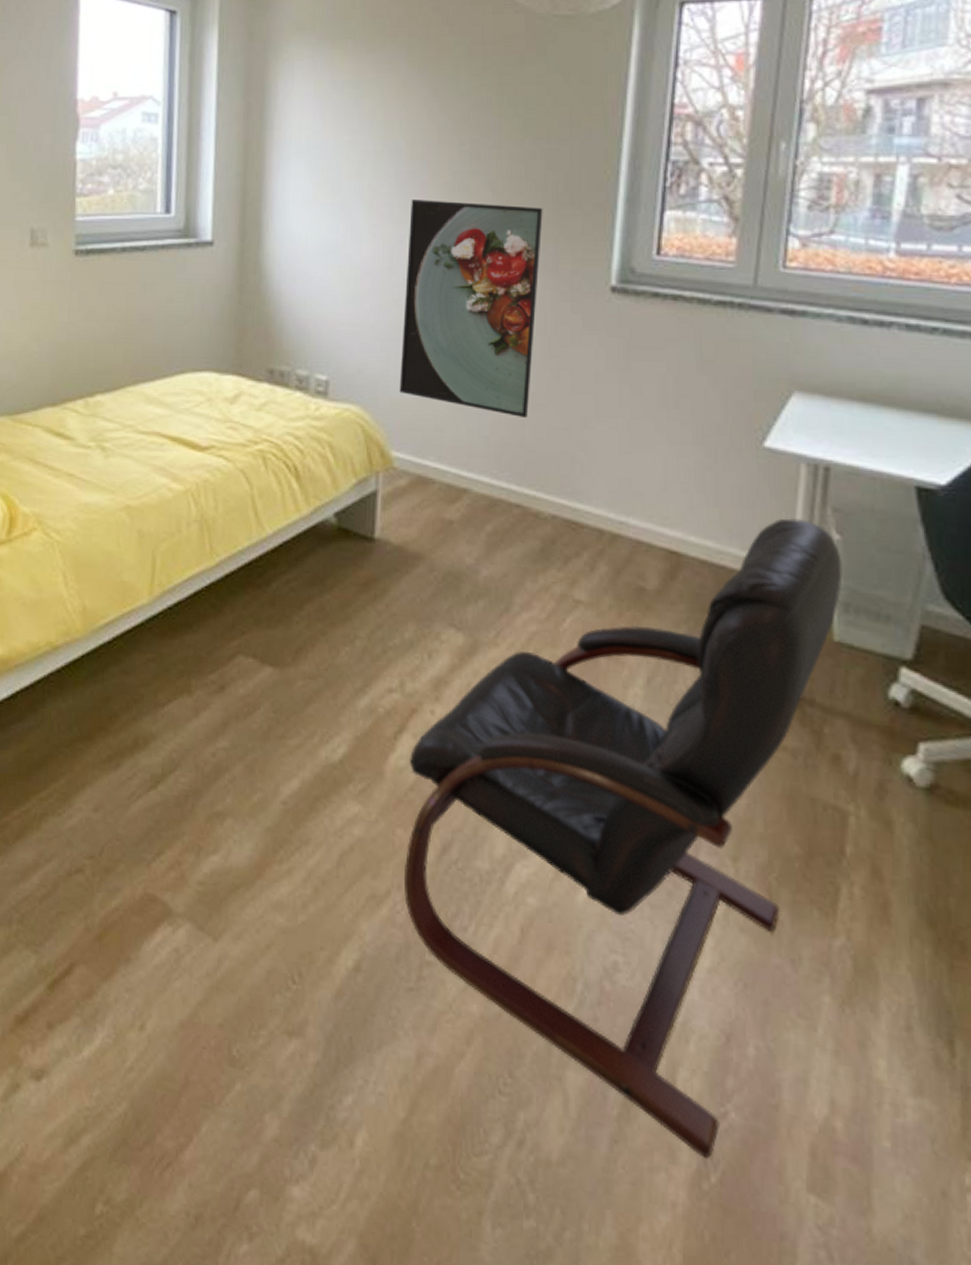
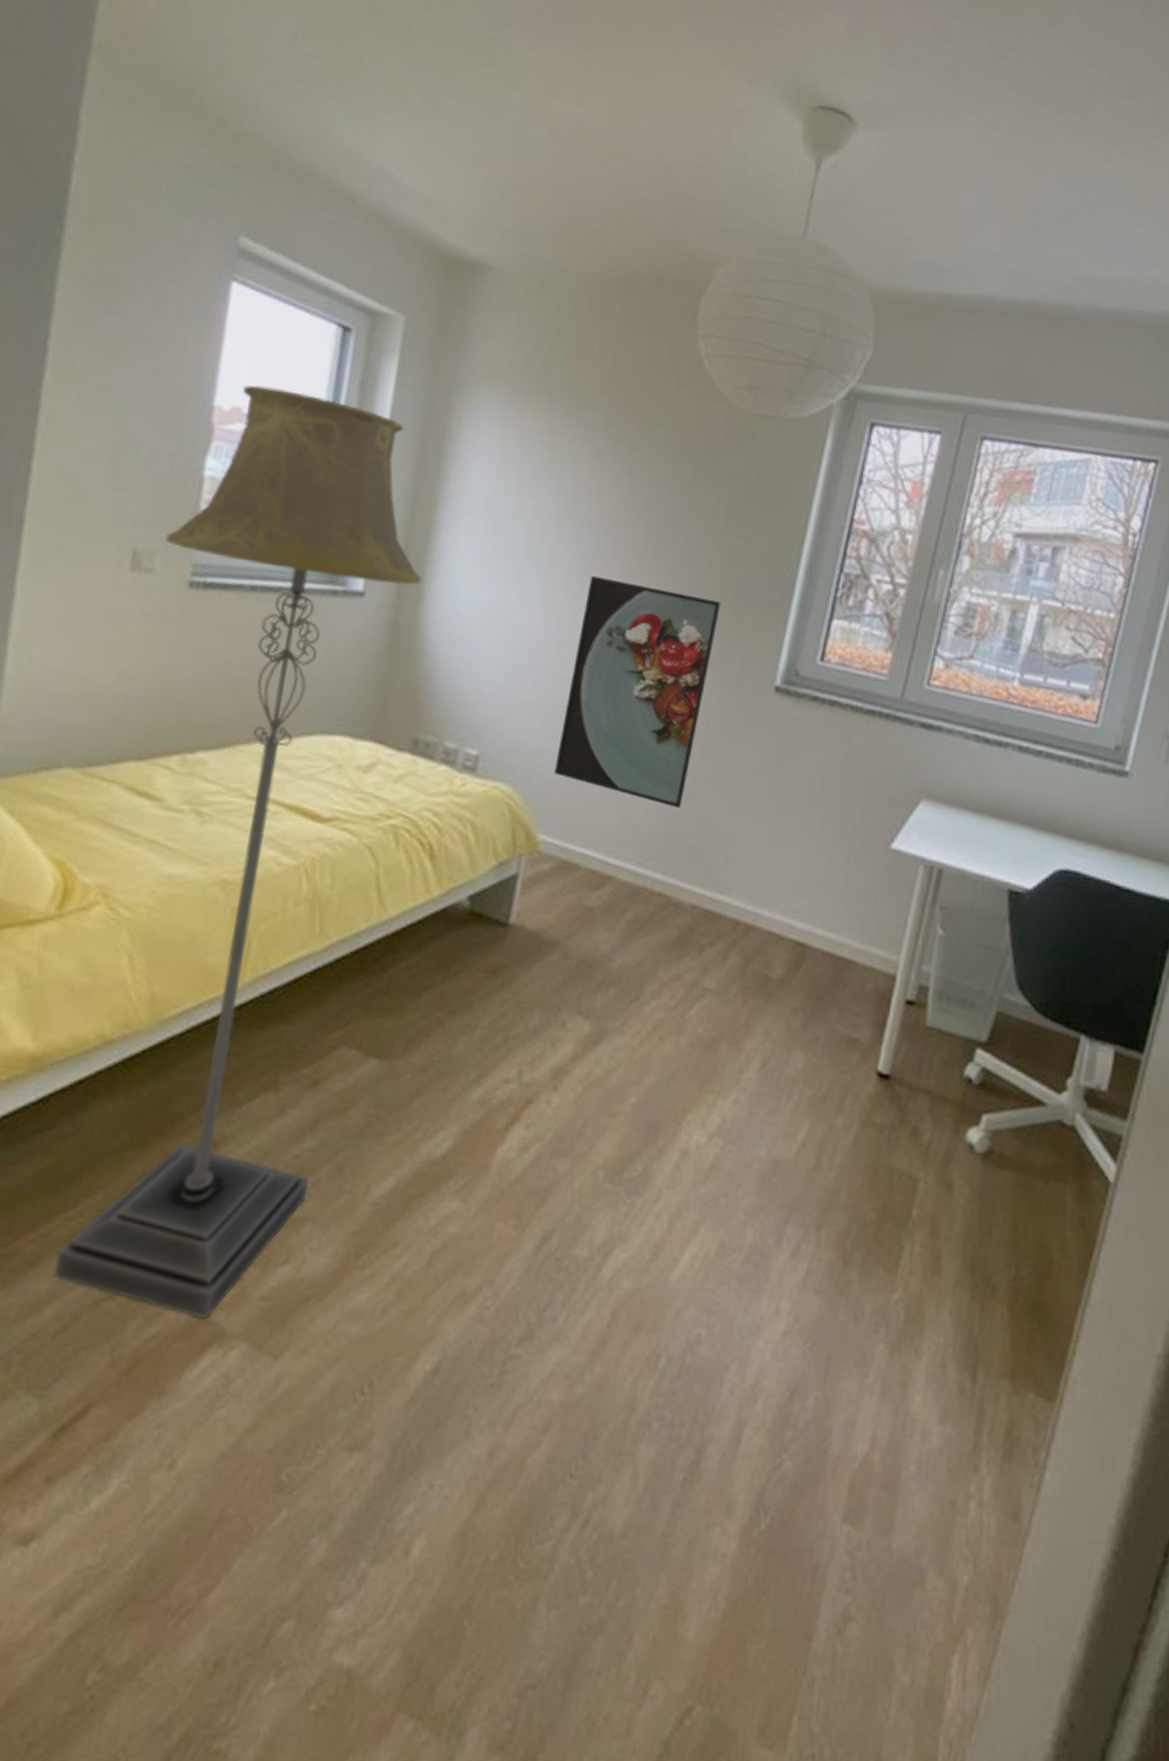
floor lamp: none [35,75,260,897] -> present [54,385,422,1319]
armchair: present [403,518,843,1159] -> none [496,914,943,1508]

